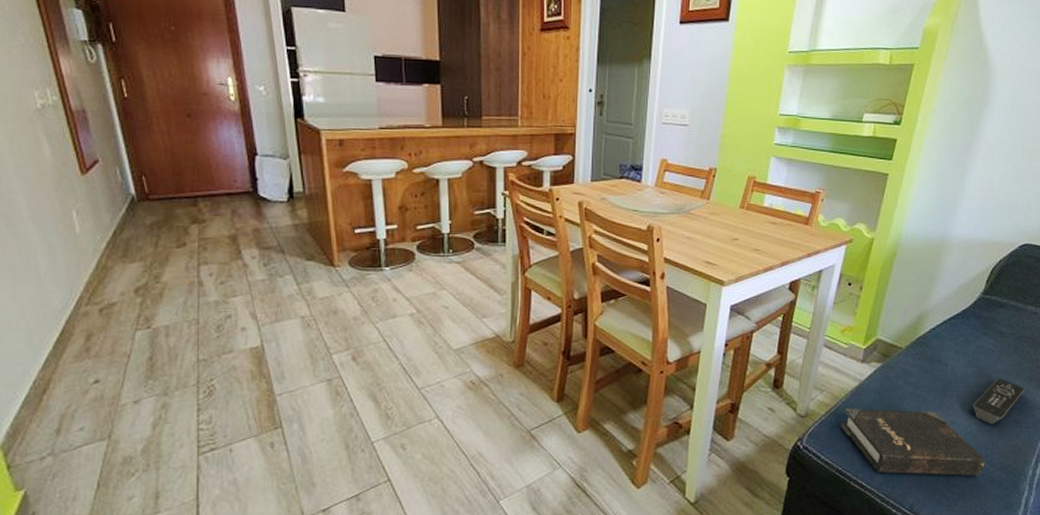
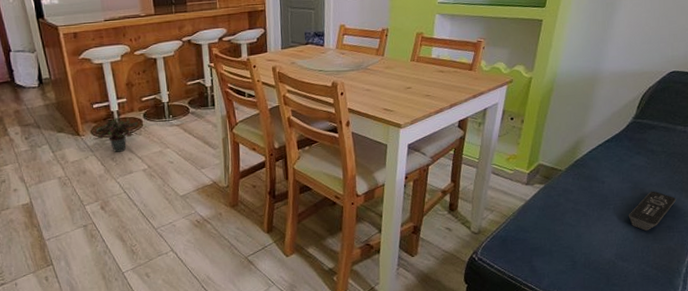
potted plant: none [350,247,410,292] -> present [93,117,139,153]
hardback book: present [841,408,985,476] -> none [510,222,642,277]

